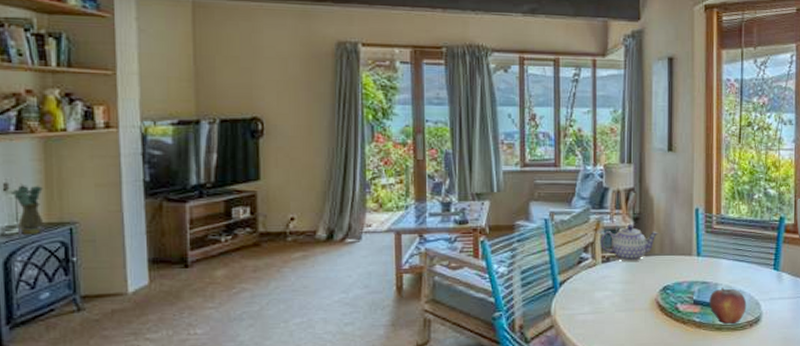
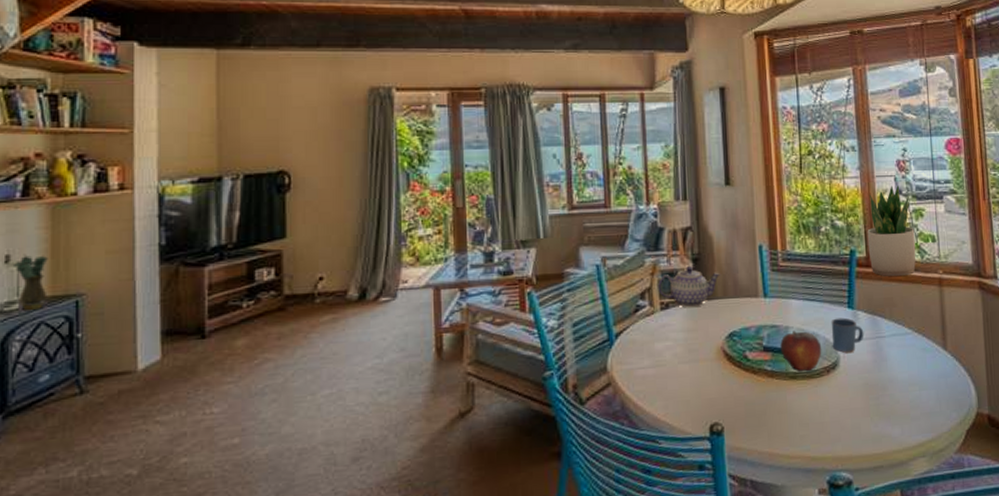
mug: none [756,278,787,310] -> present [831,317,864,354]

